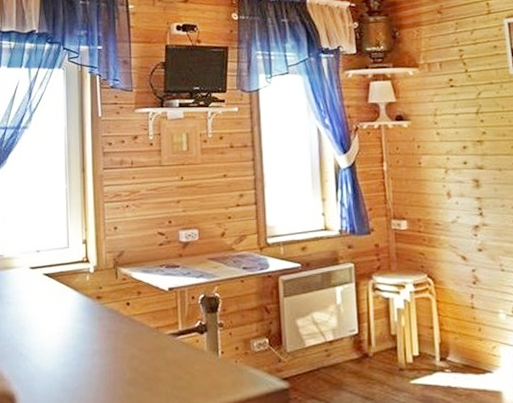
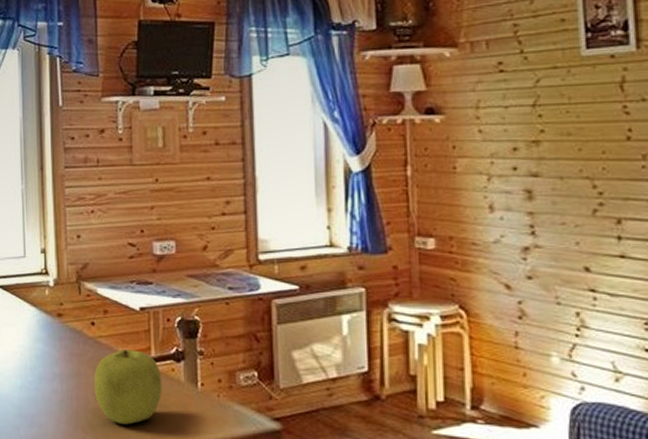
fruit: none [129,325,189,392] -> present [93,349,163,425]

